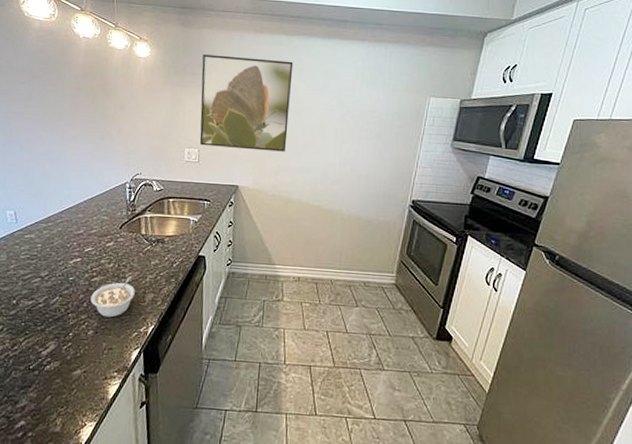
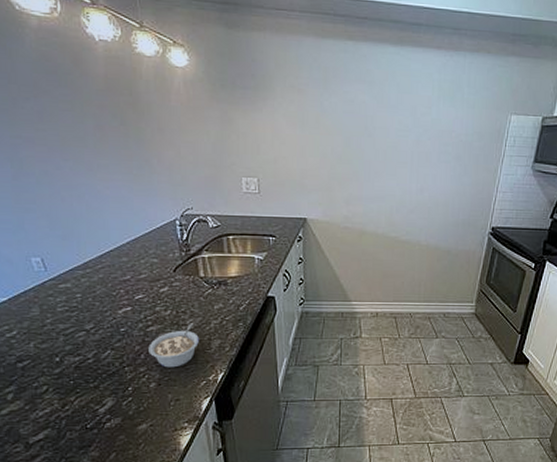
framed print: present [199,54,294,152] -> none [254,64,362,179]

